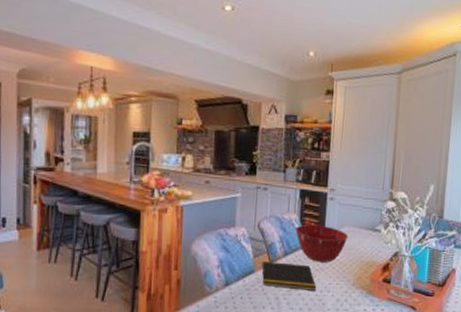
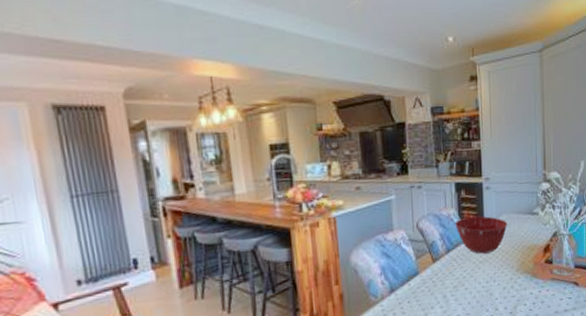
notepad: present [260,262,317,291] -> none [424,258,483,286]

